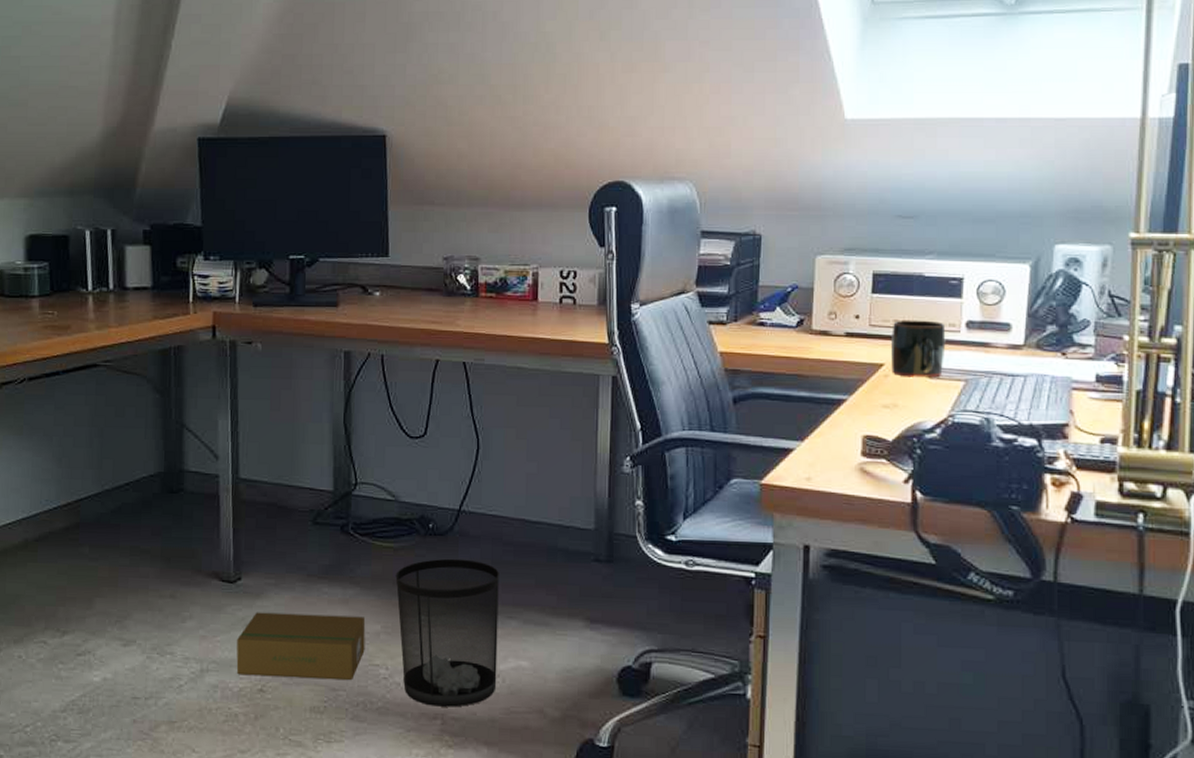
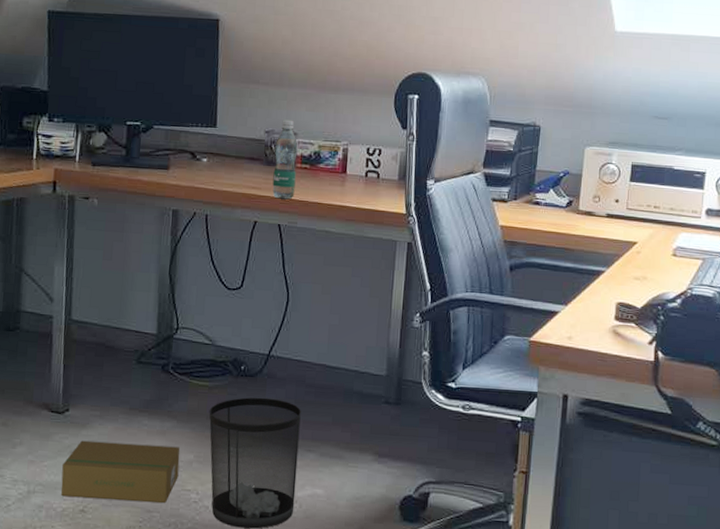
bottle: none [454,243,481,334] -> present [272,119,298,200]
mug: present [890,320,946,378] -> none [643,205,689,256]

